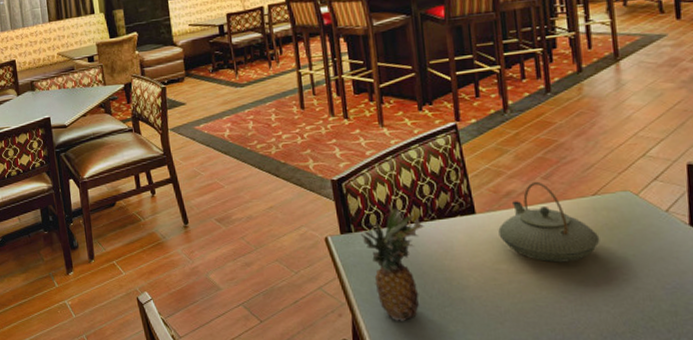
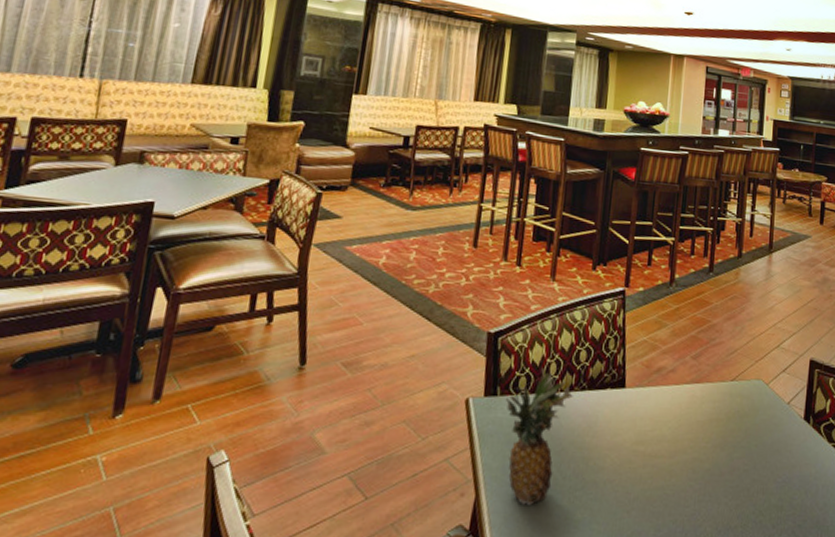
teapot: present [498,181,600,263] -> none [643,360,731,449]

